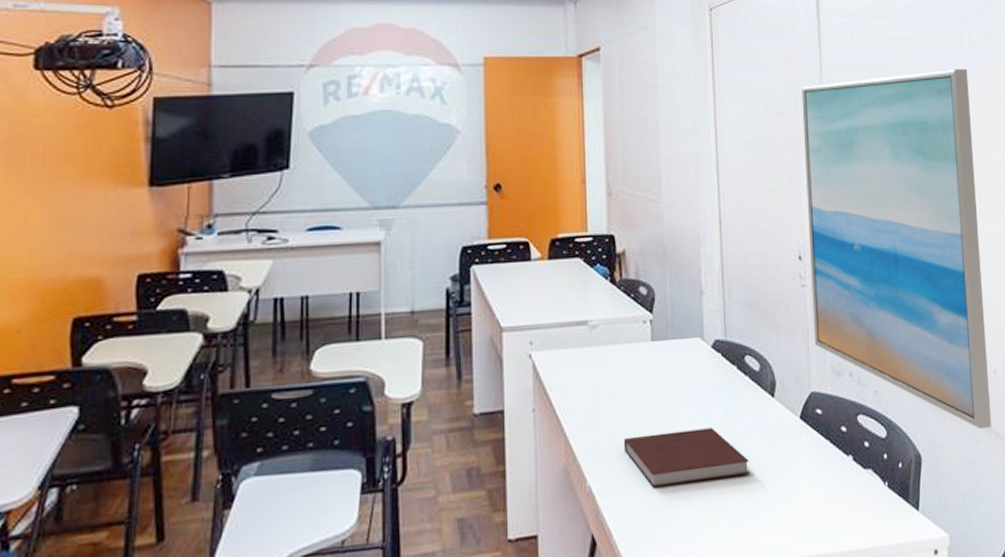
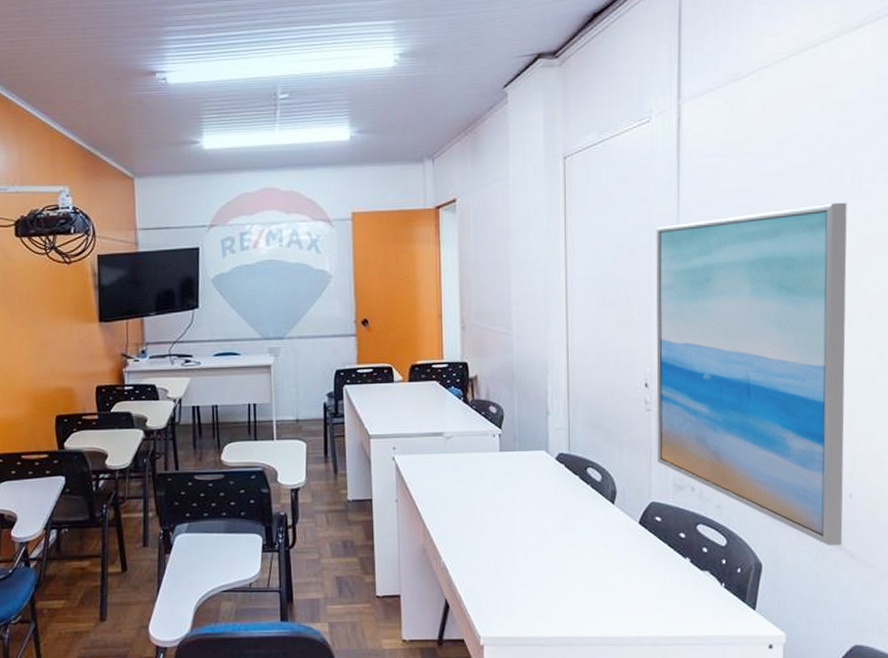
notebook: present [623,427,749,488] -> none [473,525,588,569]

